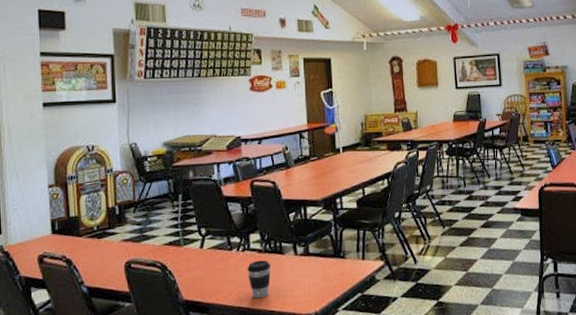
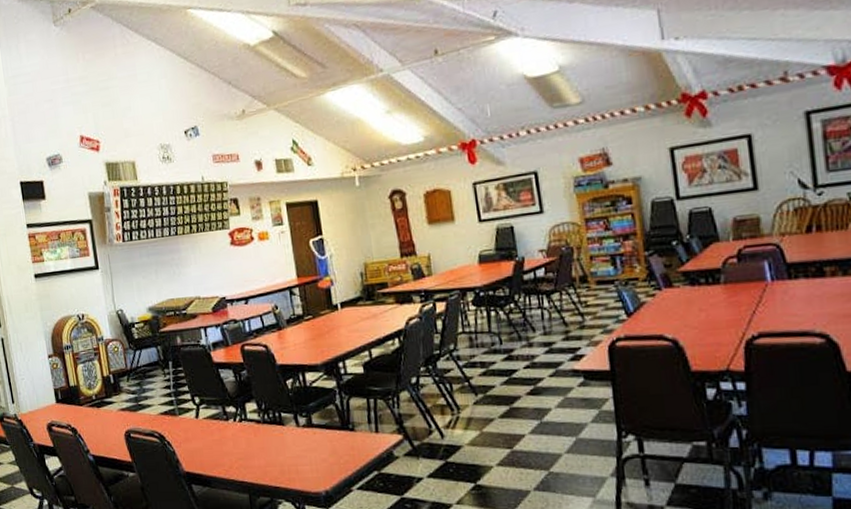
coffee cup: present [247,260,271,299] -> none [246,431,273,473]

